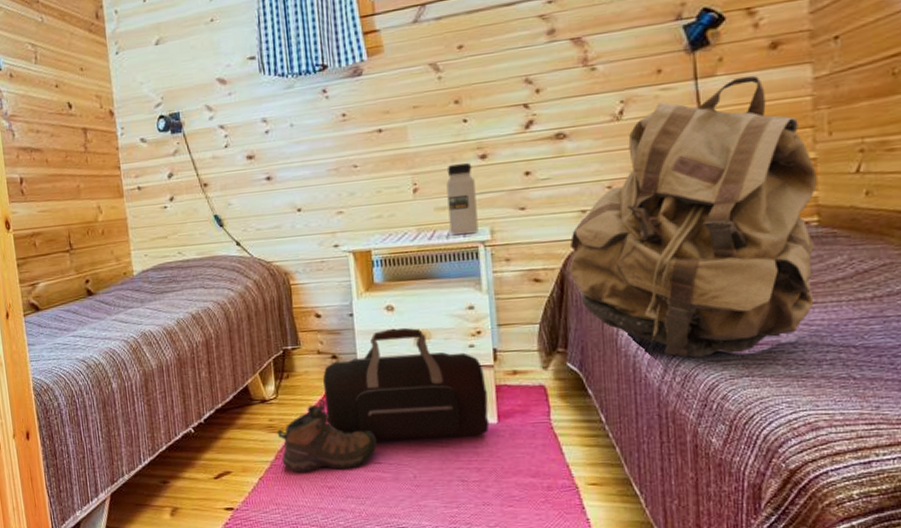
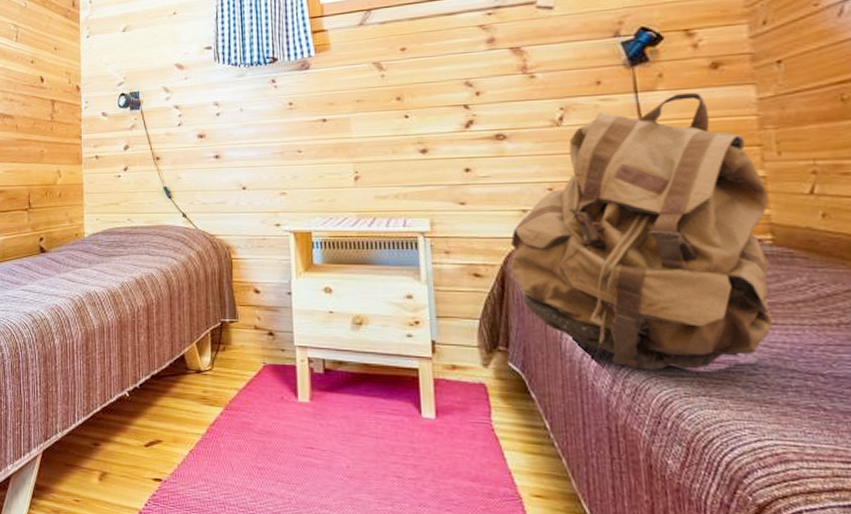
hiking boot: present [277,400,377,473] -> none [210,376,310,451]
duffel bag: present [322,327,490,442] -> none [258,310,427,431]
water bottle: present [446,162,479,236] -> none [387,155,418,224]

